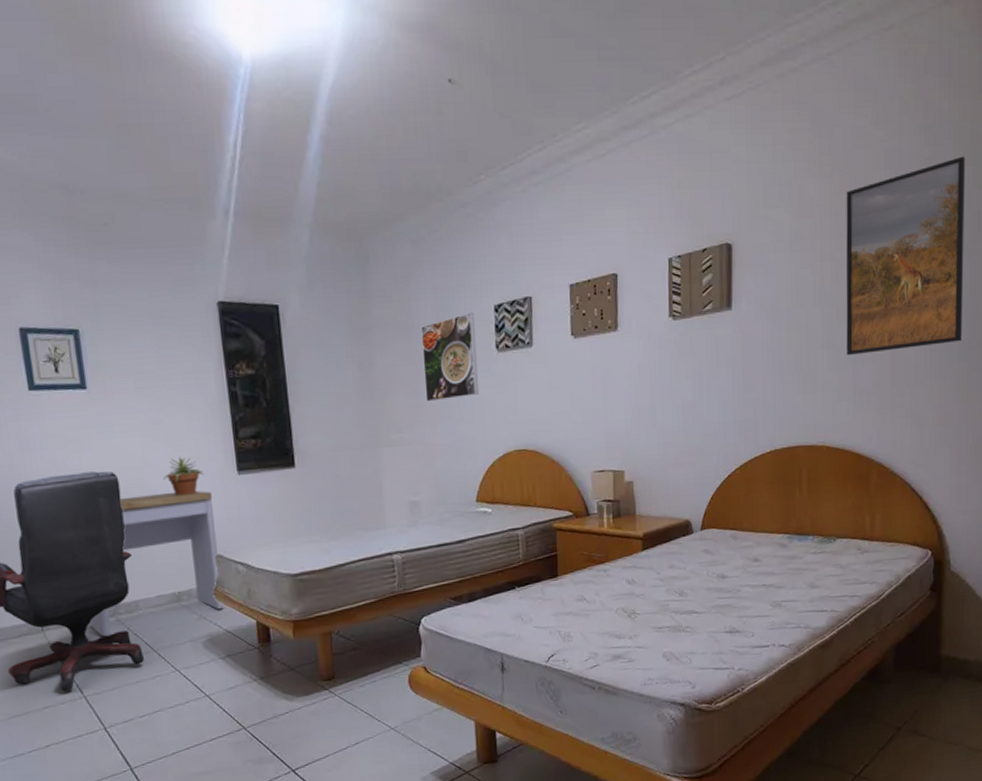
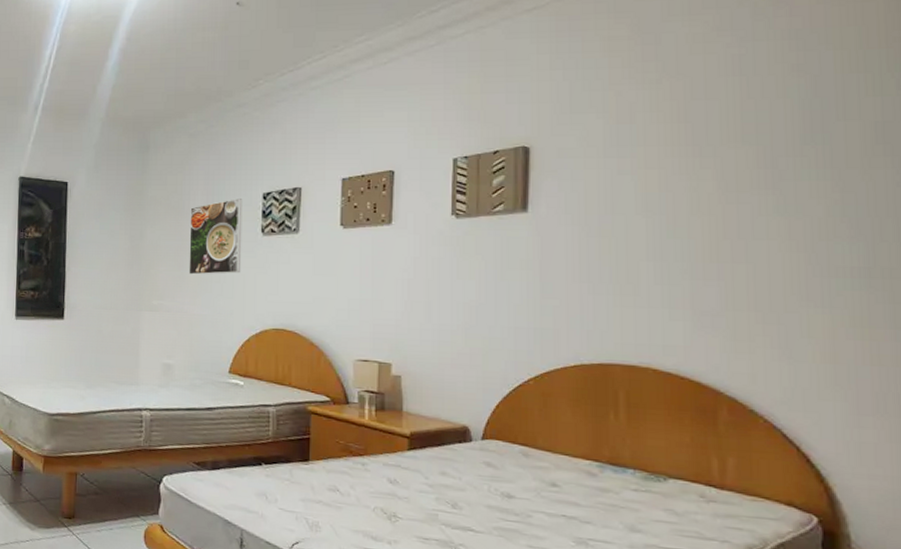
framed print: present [846,156,966,356] -> none [678,62,858,272]

